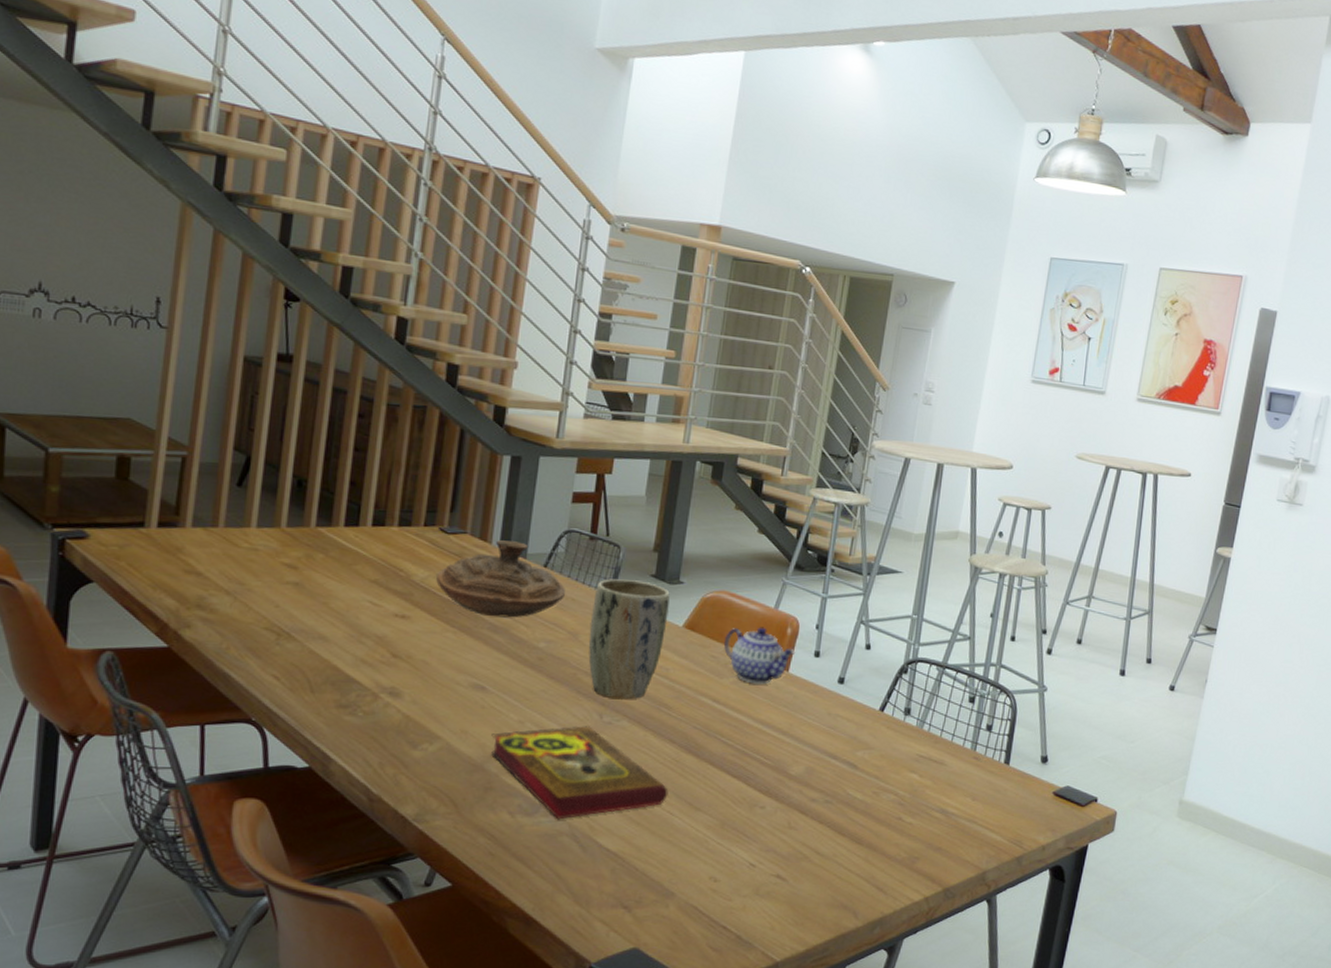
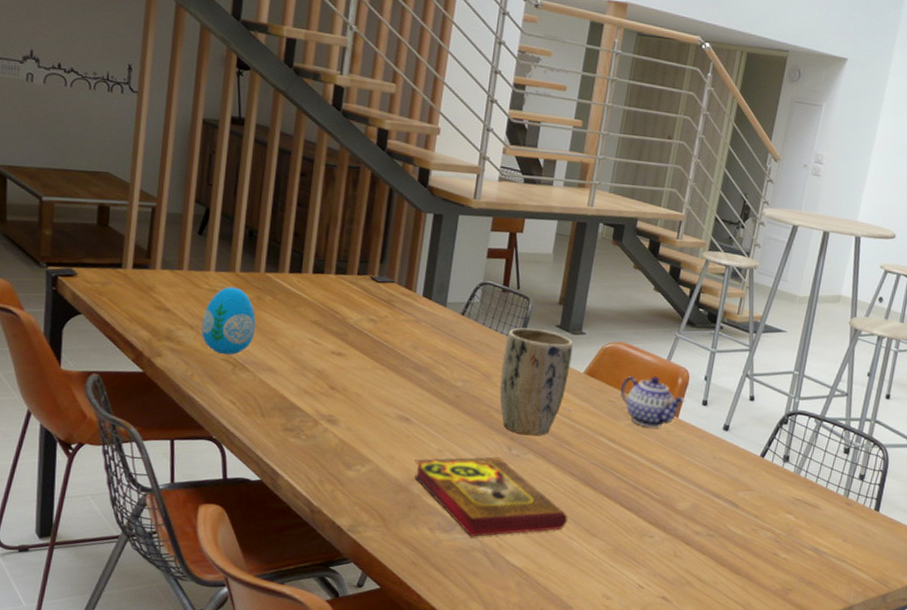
decorative egg: none [239,544,305,623] -> present [201,286,256,355]
decorative bowl: present [436,540,565,618] -> none [368,289,480,359]

